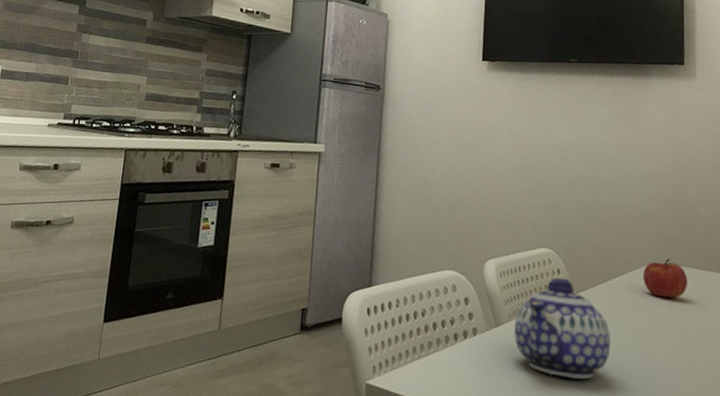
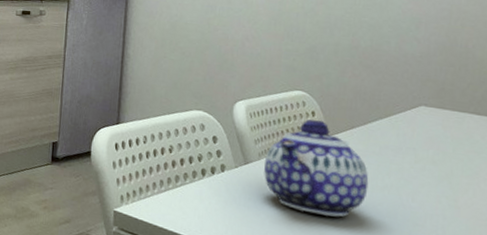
fruit: present [642,259,688,298] -> none [407,103,459,143]

